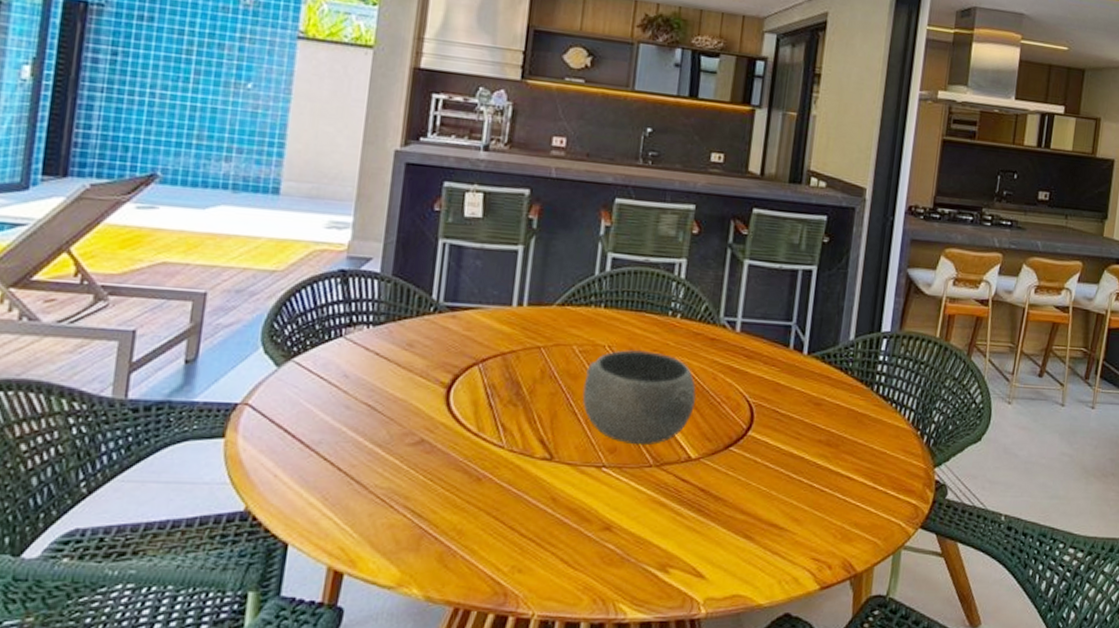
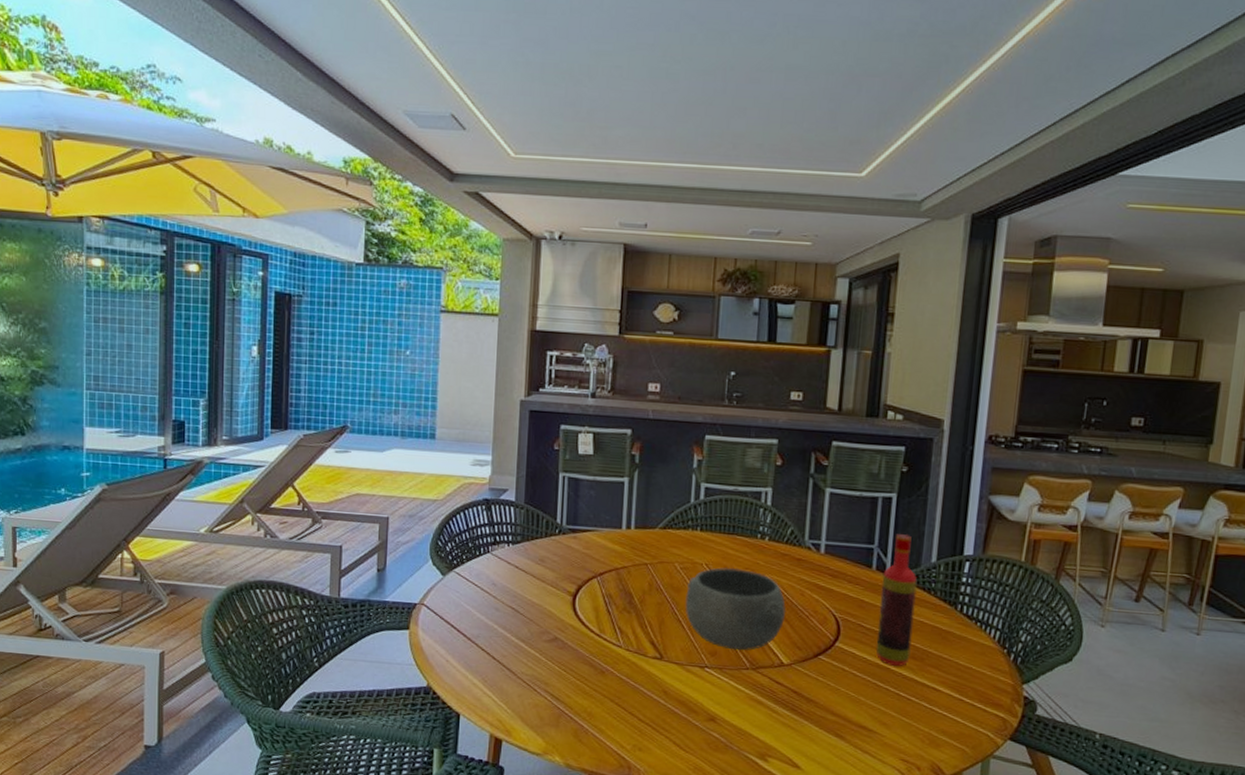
bottle: none [790,310,835,456] -> present [875,534,918,667]

